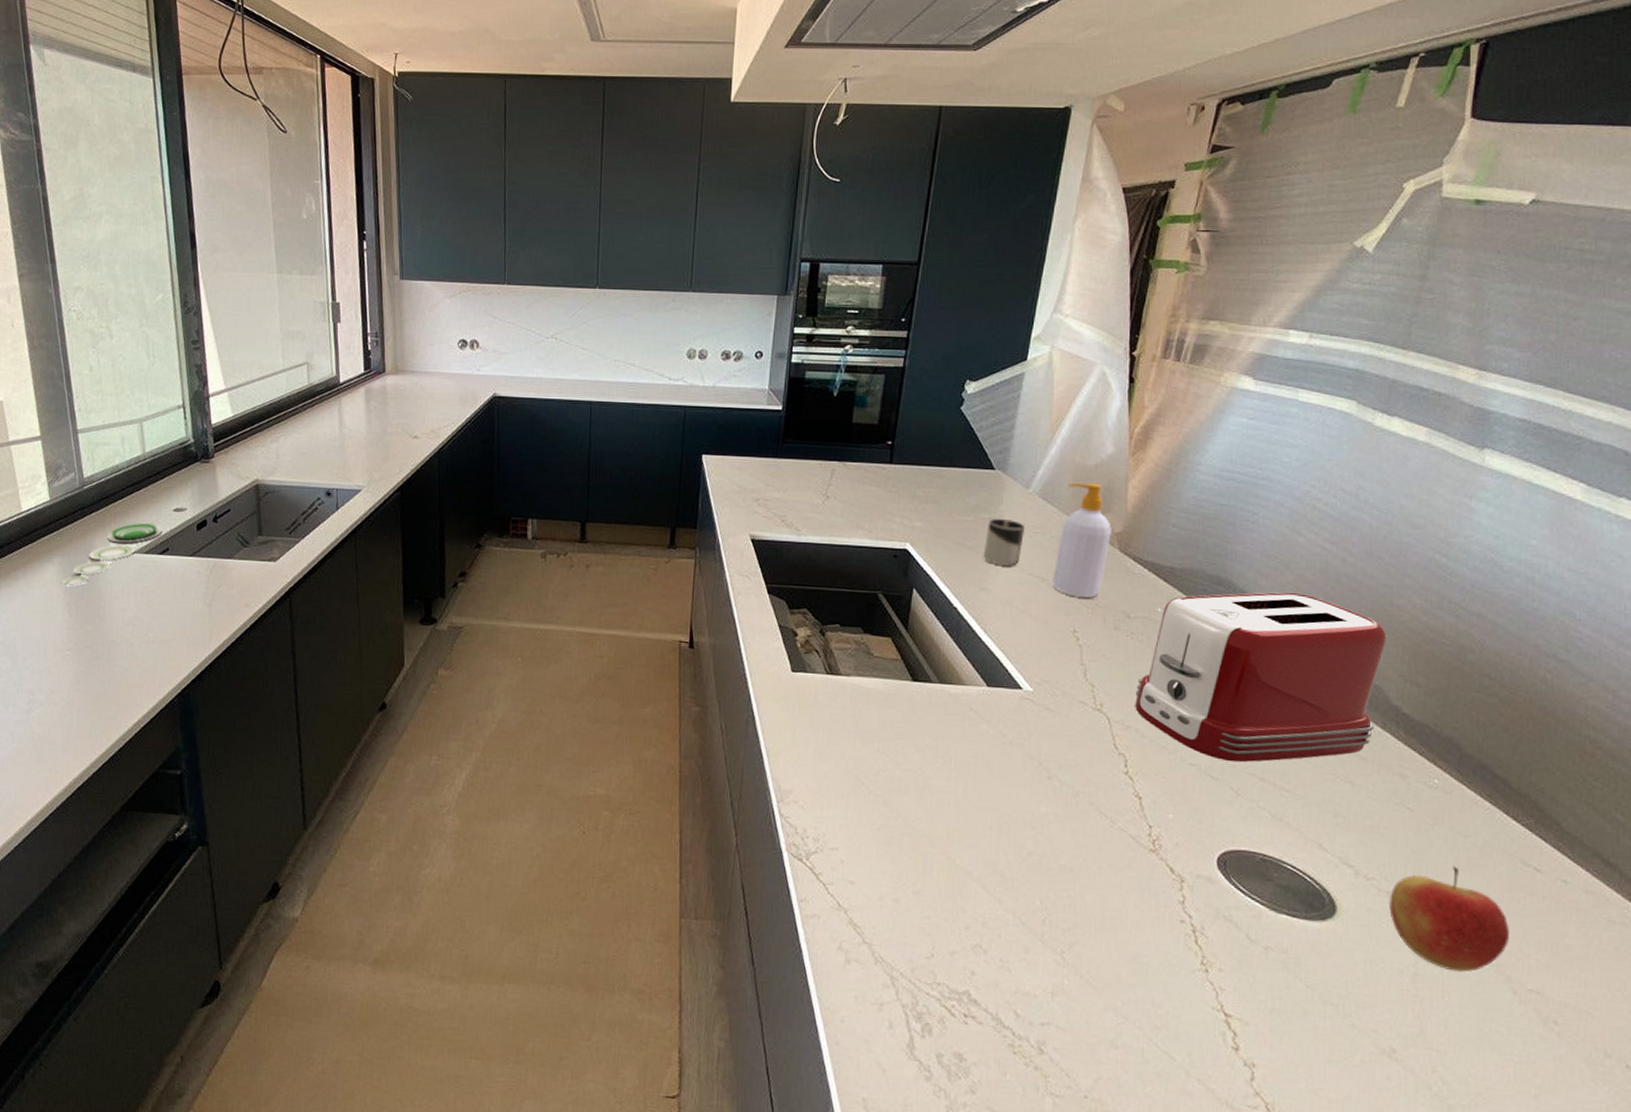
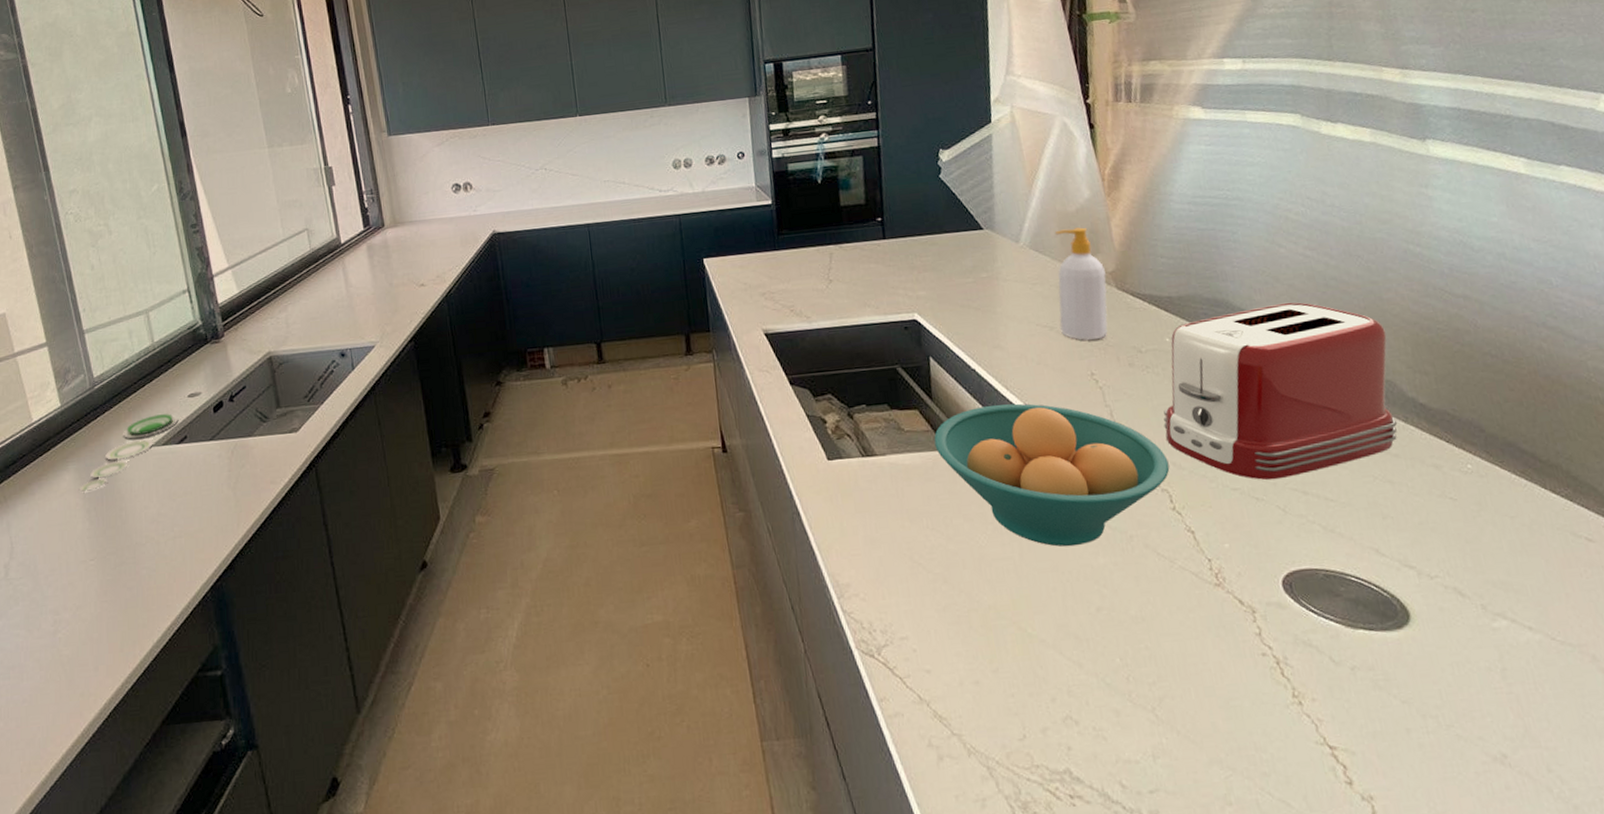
fruit bowl: none [901,645,1132,792] -> present [934,403,1170,547]
cup: present [983,518,1024,567] -> none [988,275,1025,322]
apple: present [1388,866,1509,972] -> none [1457,550,1584,660]

